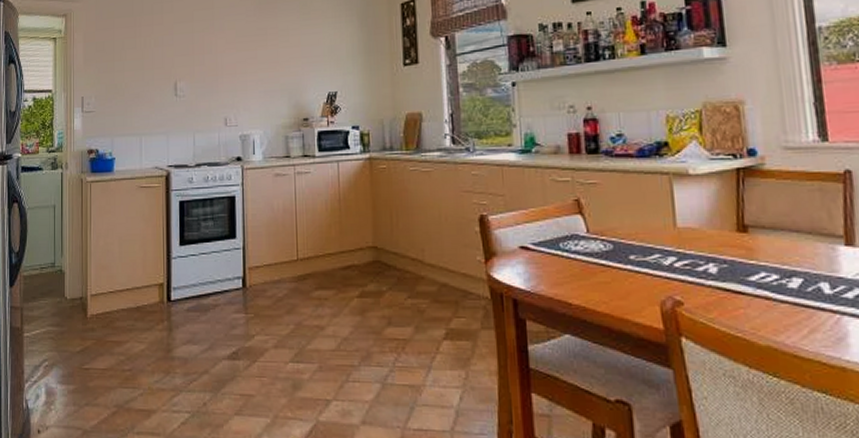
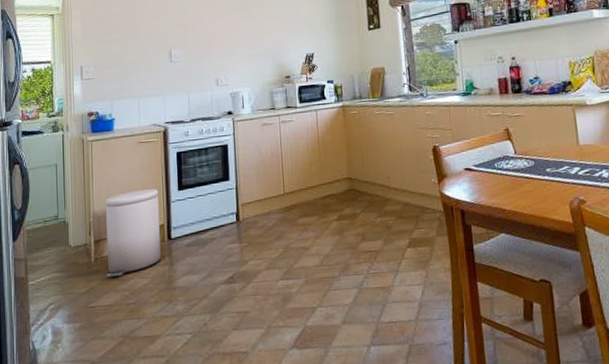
pedal bin: none [102,240,160,338] -> present [105,188,162,278]

